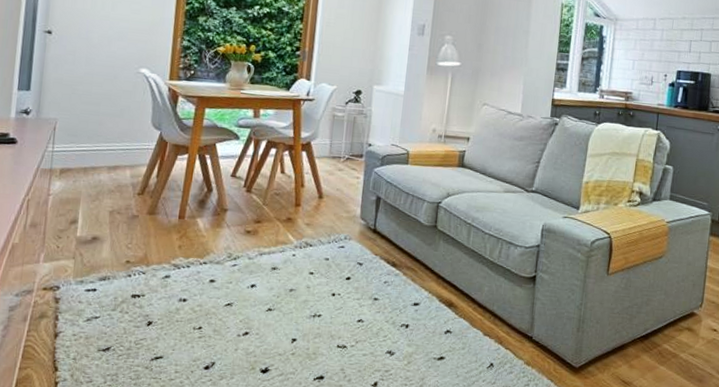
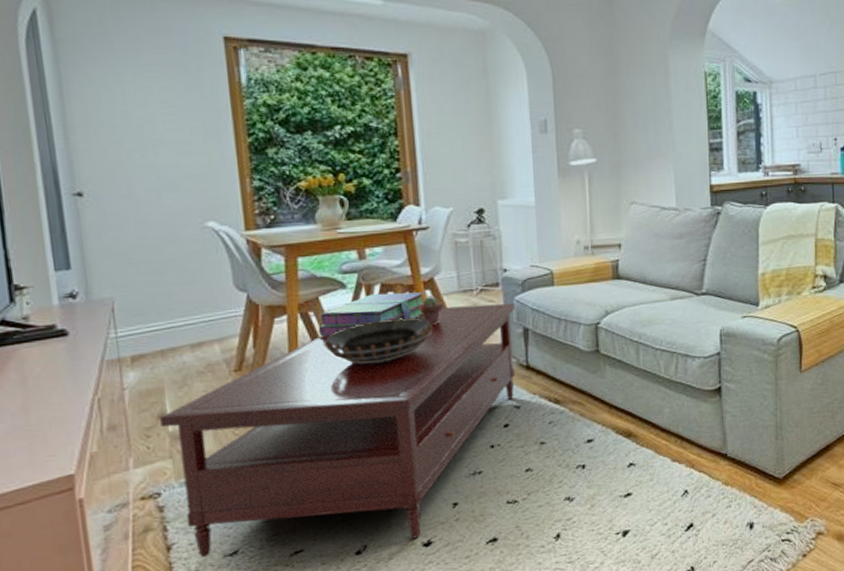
coffee table: none [71,168,374,364] -> present [160,303,516,558]
stack of books: none [210,147,301,178] -> present [318,292,424,337]
decorative bowl: none [212,170,303,207] -> present [324,317,433,364]
potted succulent: none [294,157,315,182] -> present [419,296,444,325]

